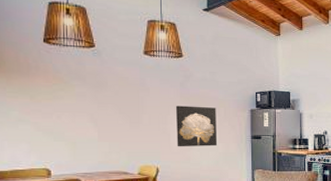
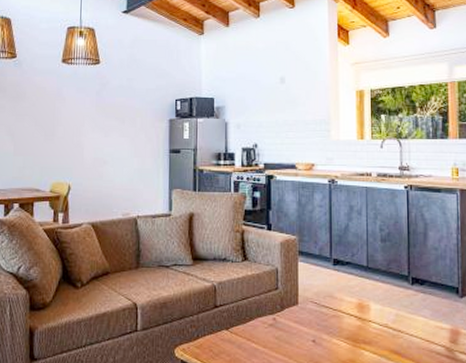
wall art: present [175,105,218,147] -> none [90,116,133,162]

